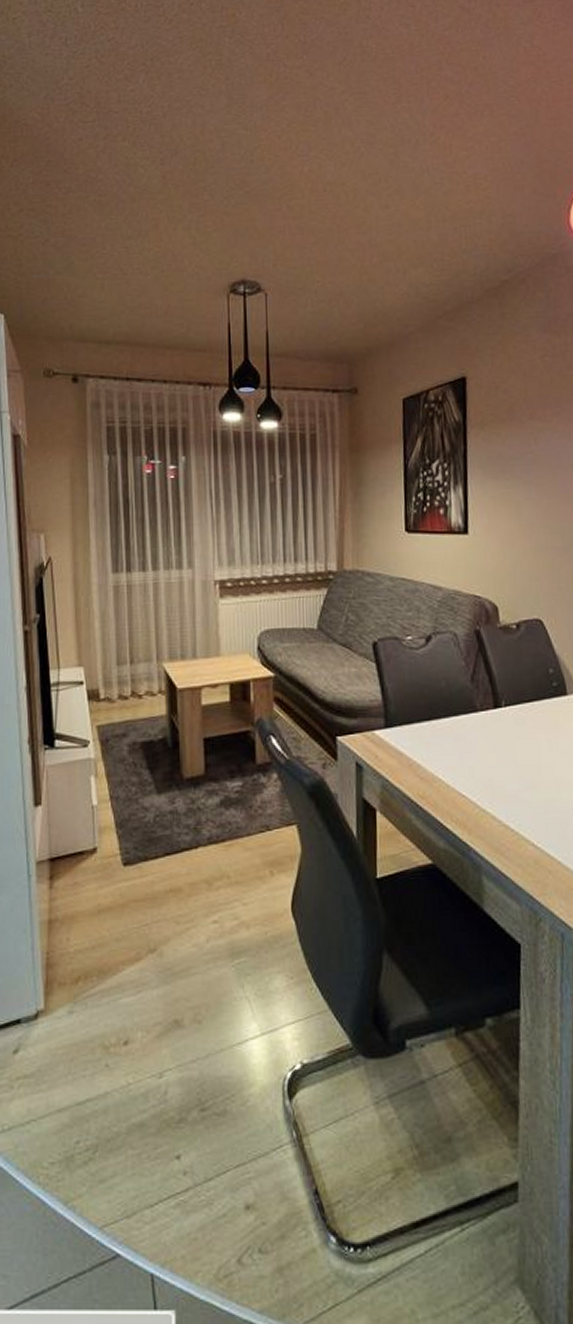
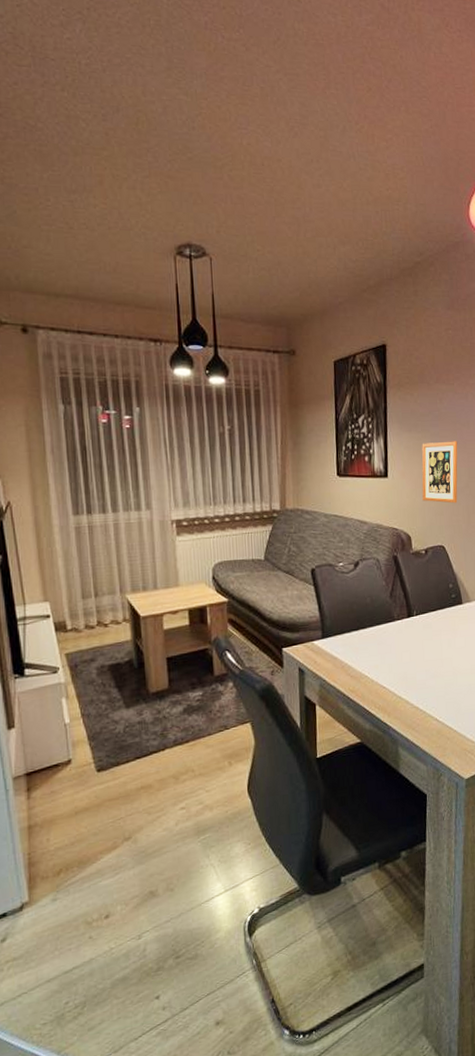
picture frame: none [511,489,559,567] -> present [421,441,458,503]

